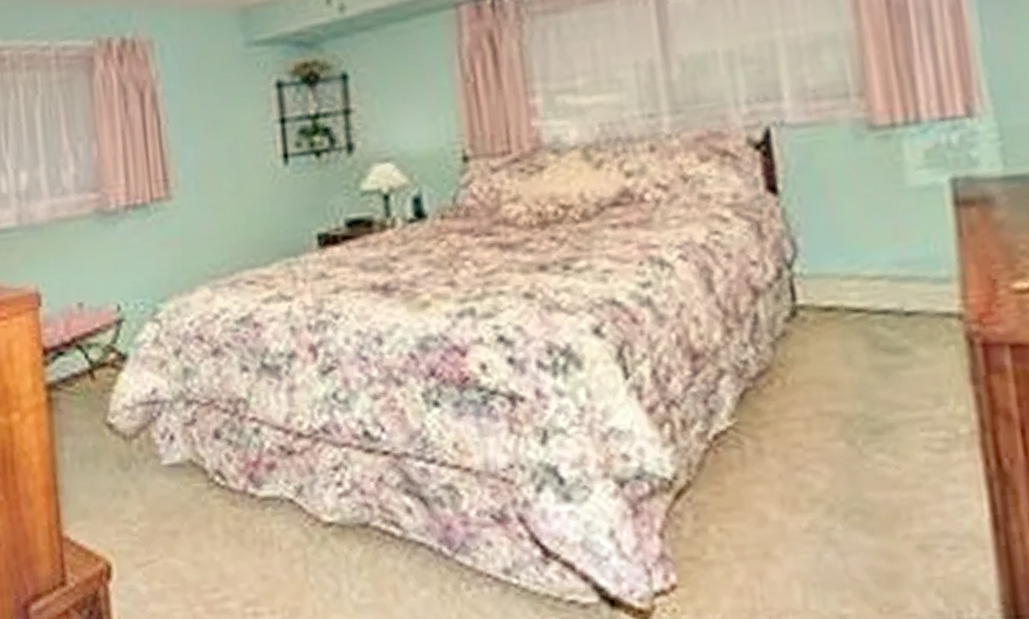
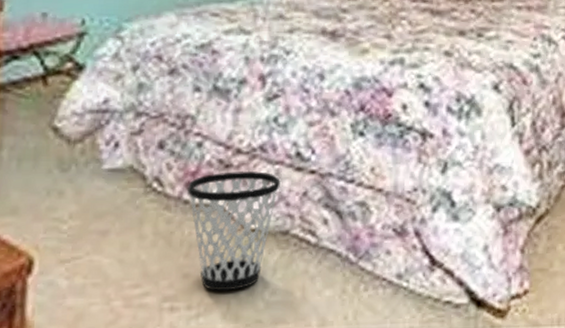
wastebasket: none [251,456,351,594] -> present [188,170,280,291]

